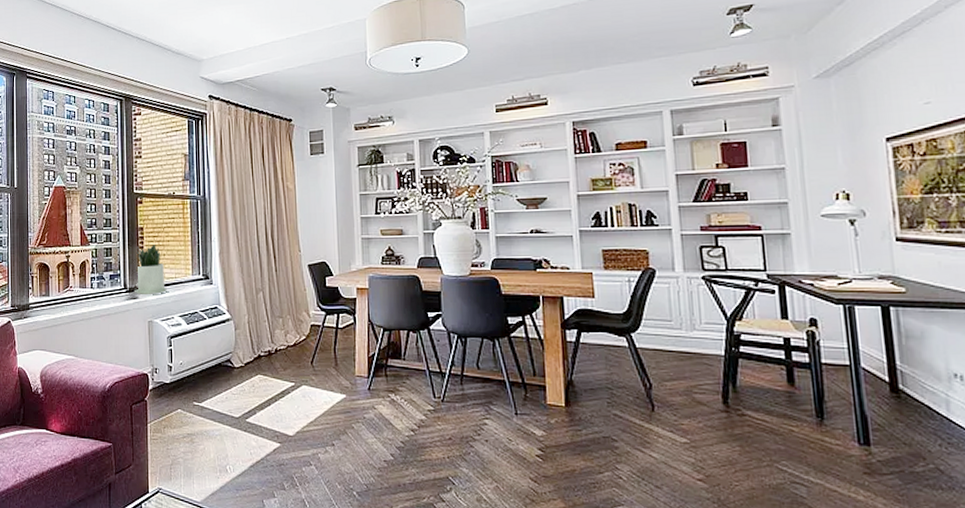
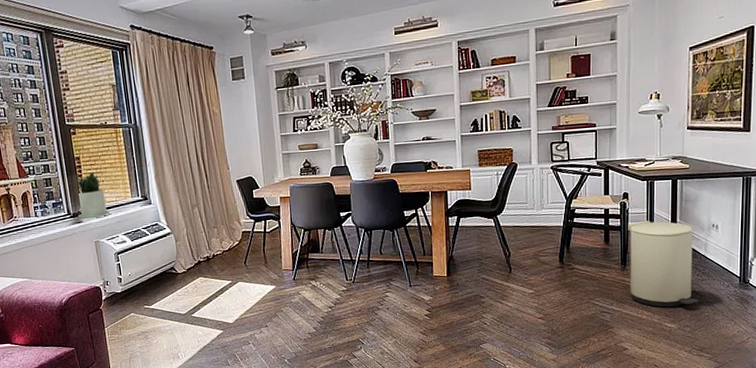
pedal bin: none [821,358,947,489] -> present [628,220,698,307]

